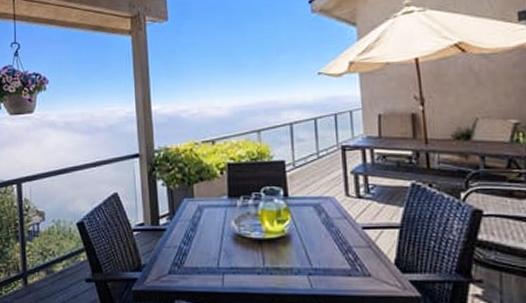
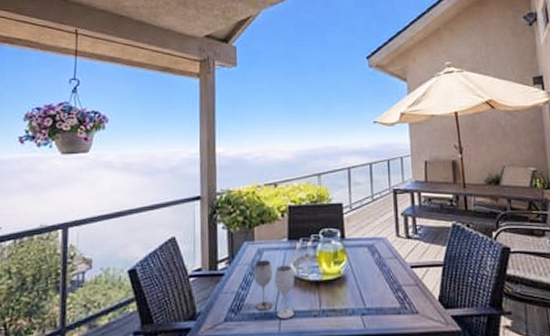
wineglass: none [194,217,238,274] -> present [253,260,295,319]

